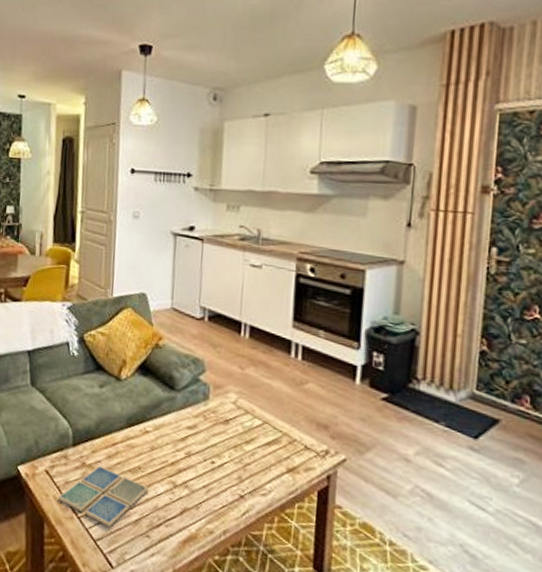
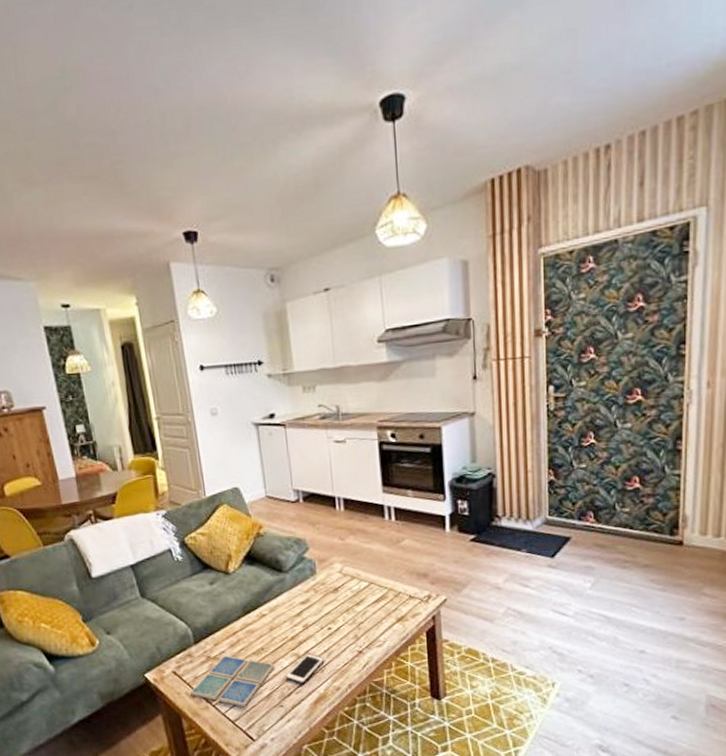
cell phone: none [157,484,202,517] -> present [285,653,325,684]

